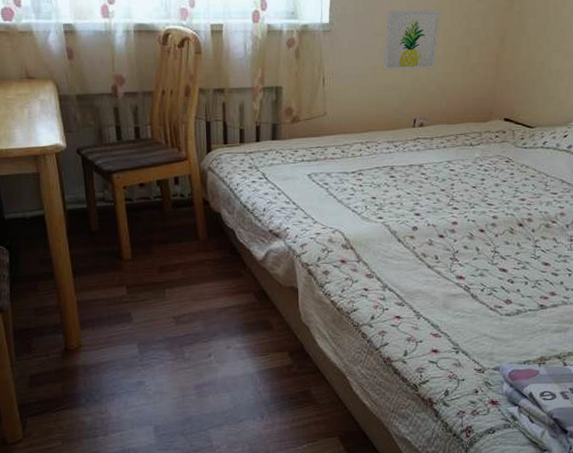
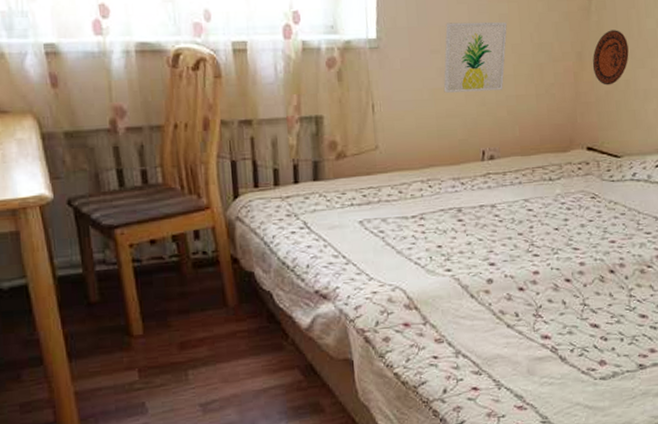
decorative plate: none [513,18,546,66] -> present [592,30,629,86]

